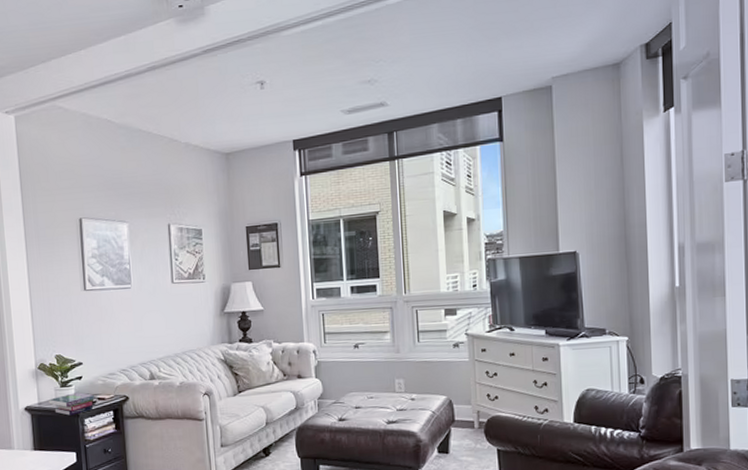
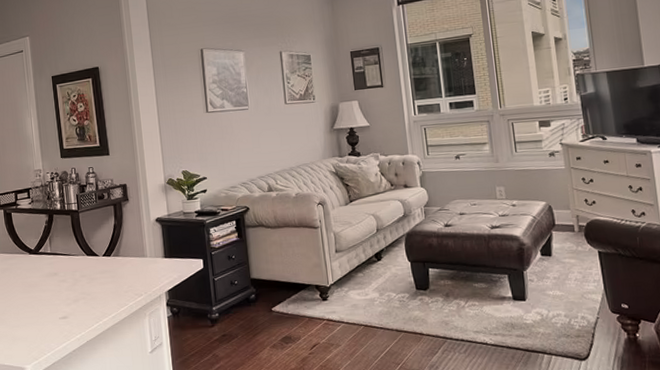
books: present [49,392,94,416] -> none [177,204,218,226]

